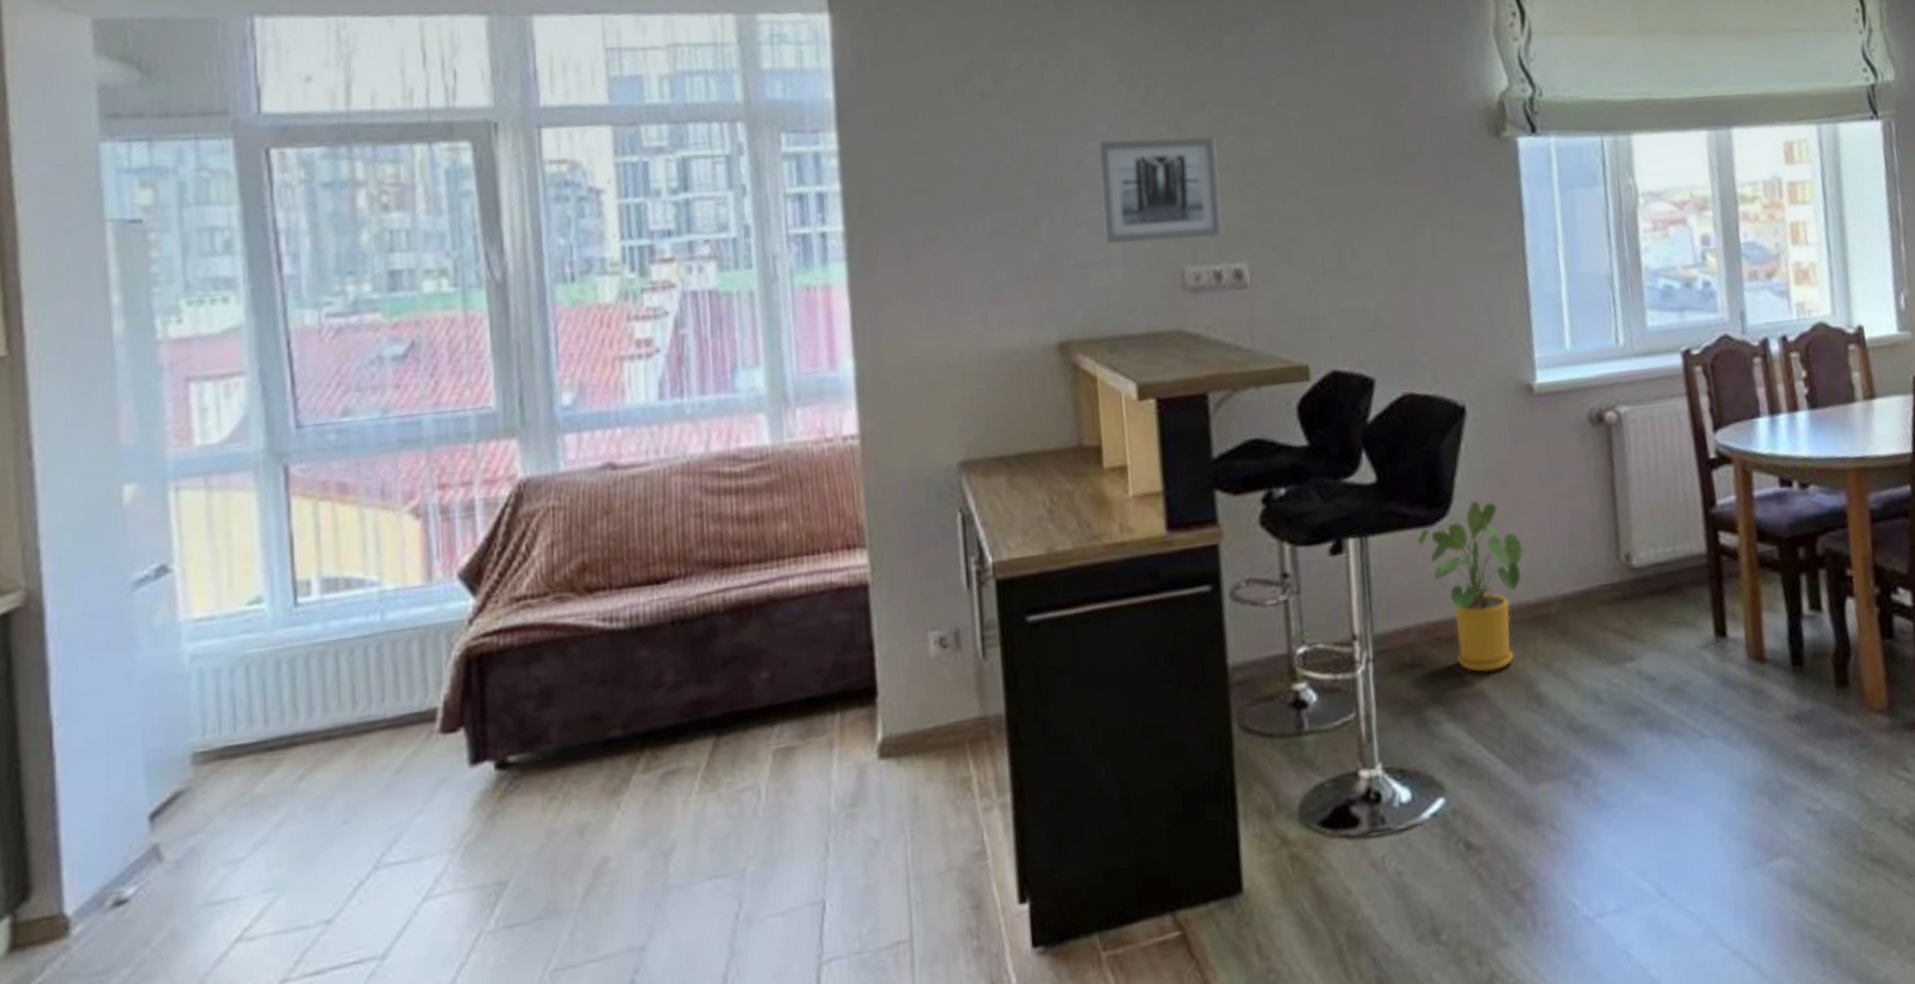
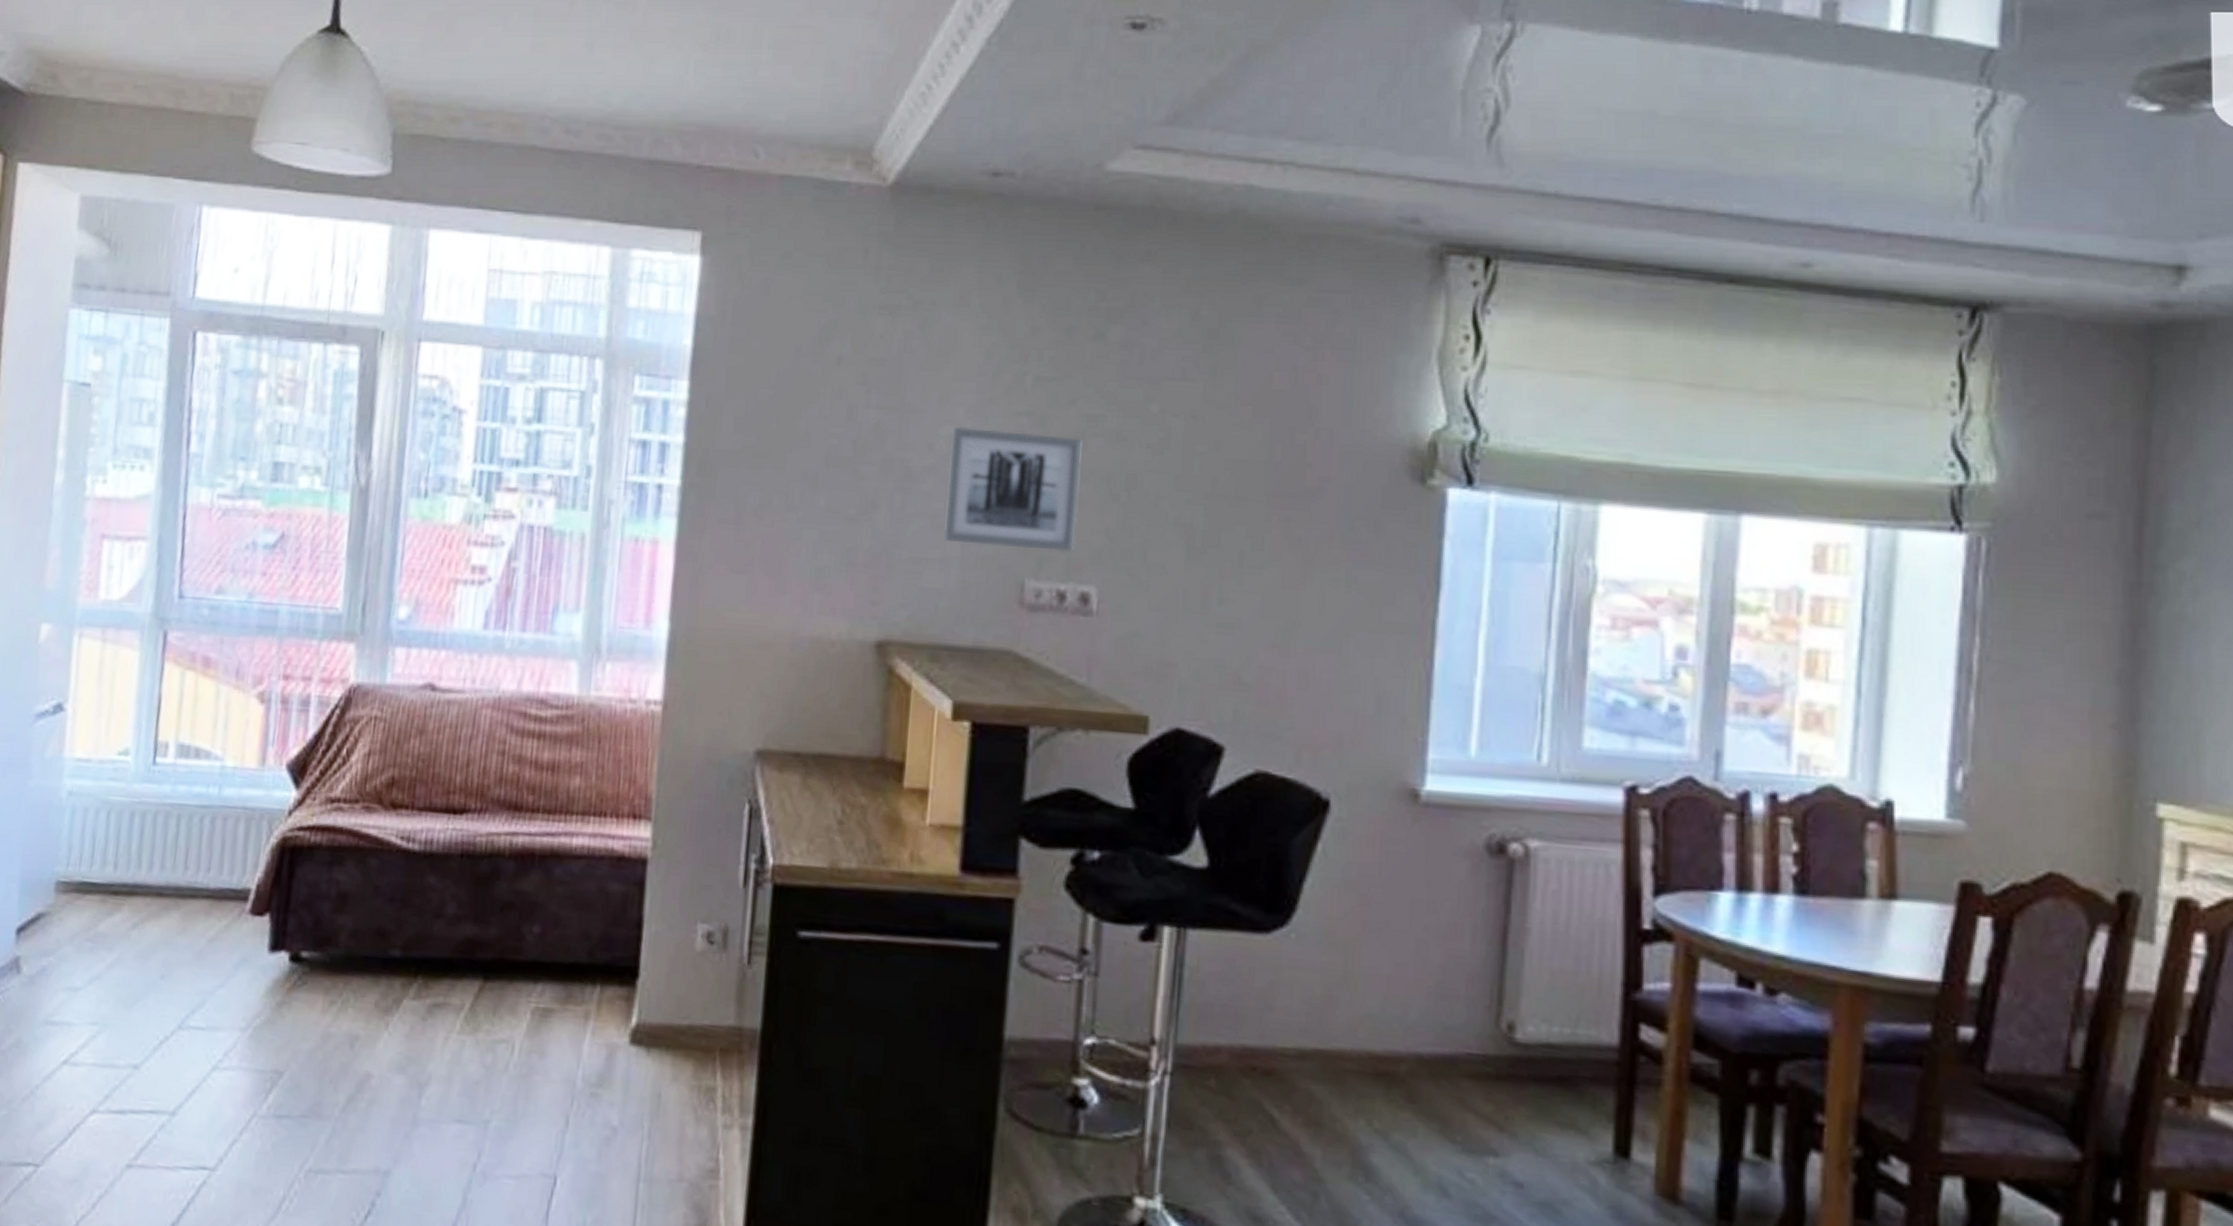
house plant: present [1416,500,1531,672] -> none [1245,914,1385,1124]

